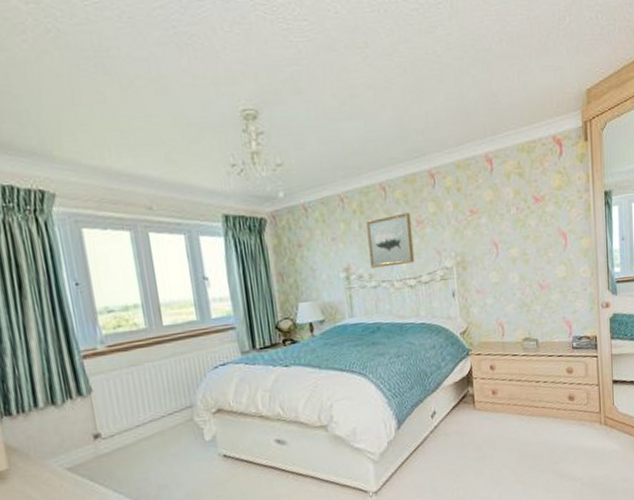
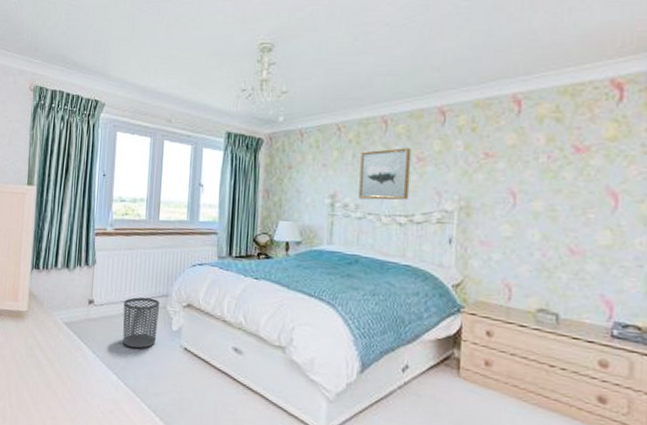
waste bin: none [140,413,189,473] -> present [123,297,159,349]

